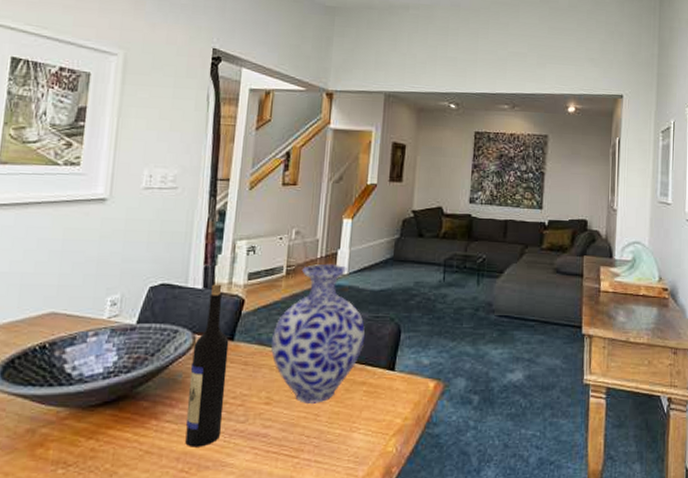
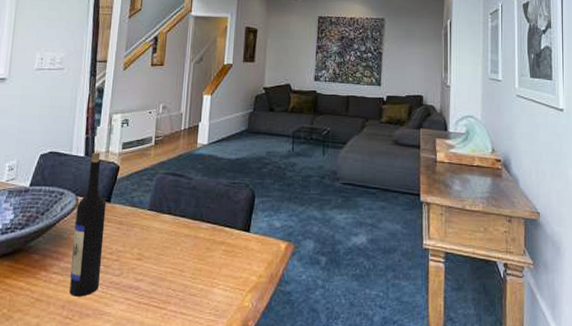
vase: present [271,263,366,405] -> none [142,135,224,262]

